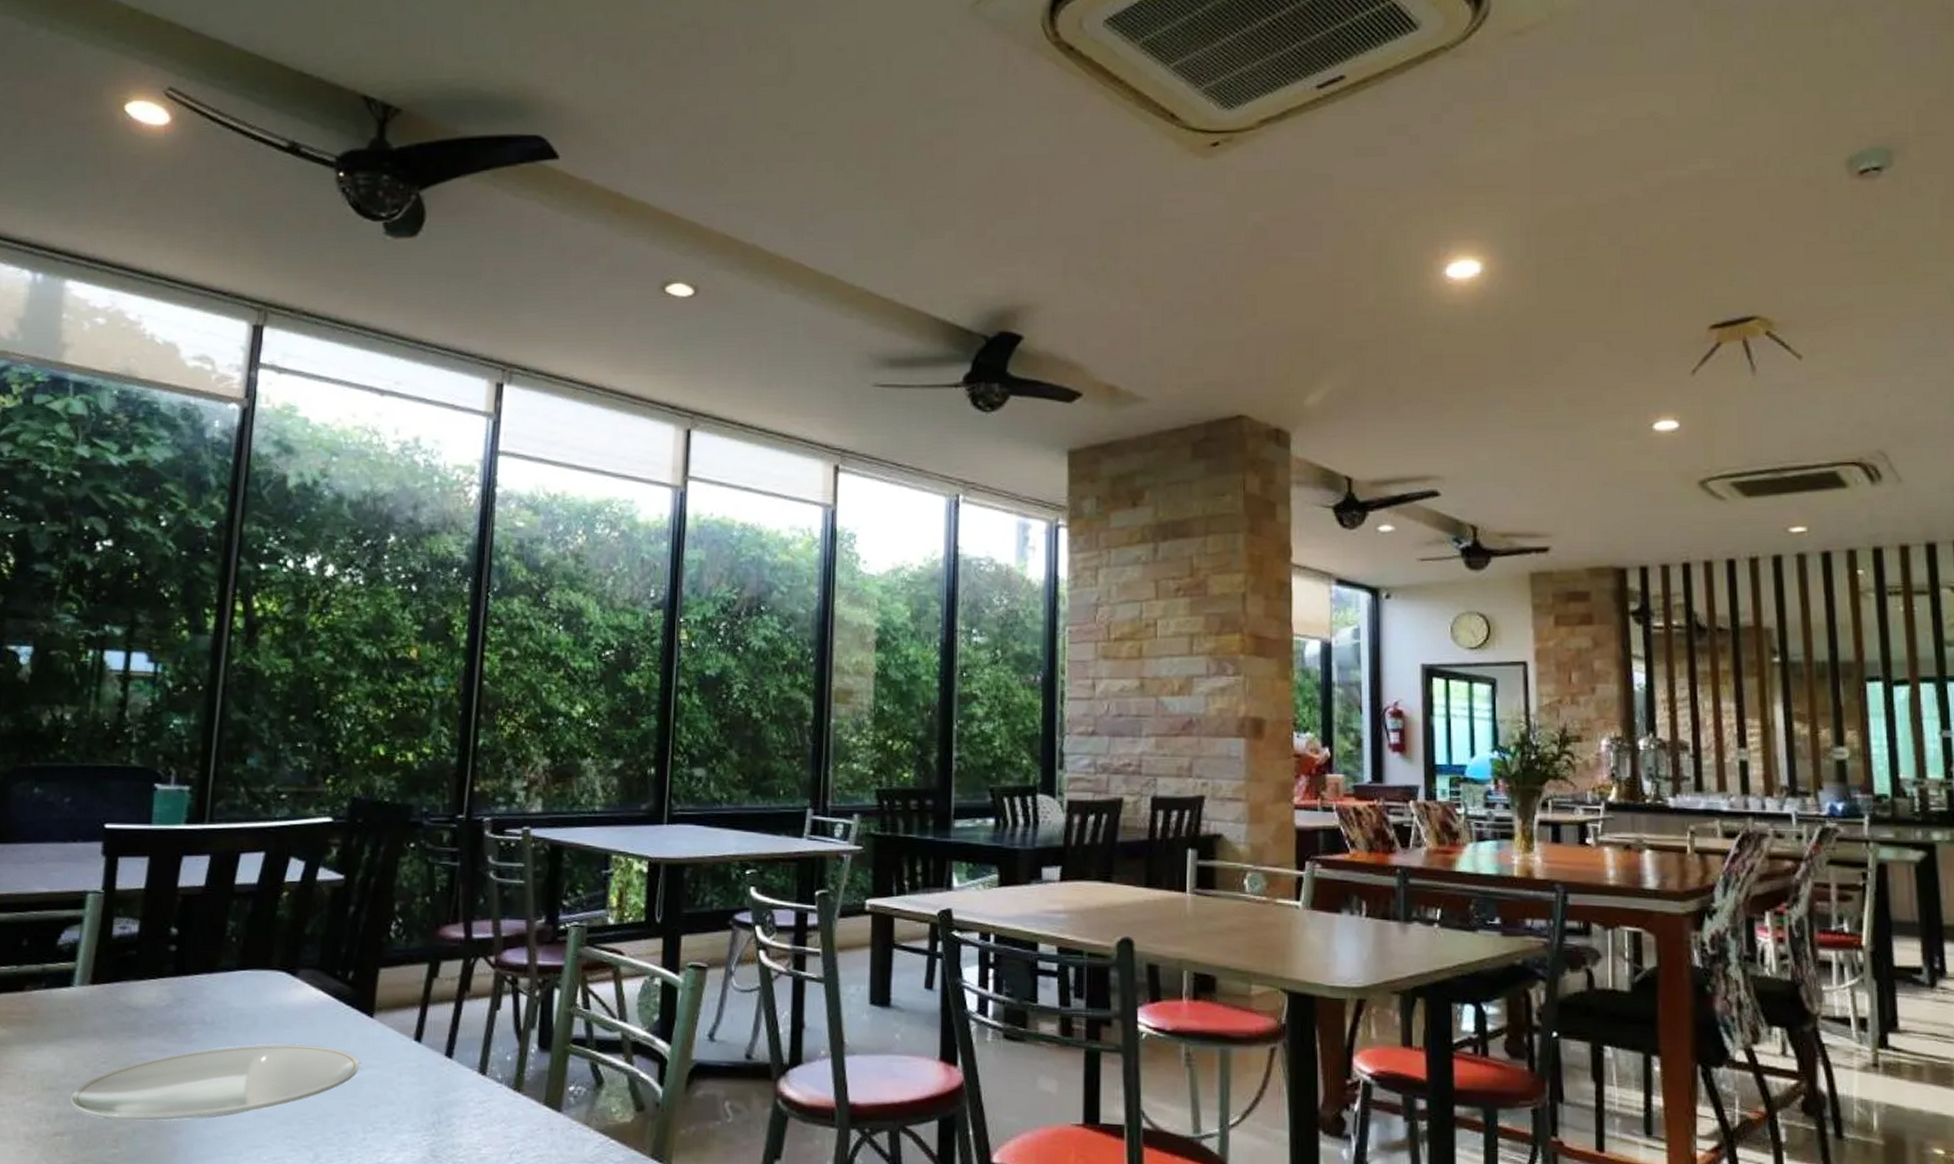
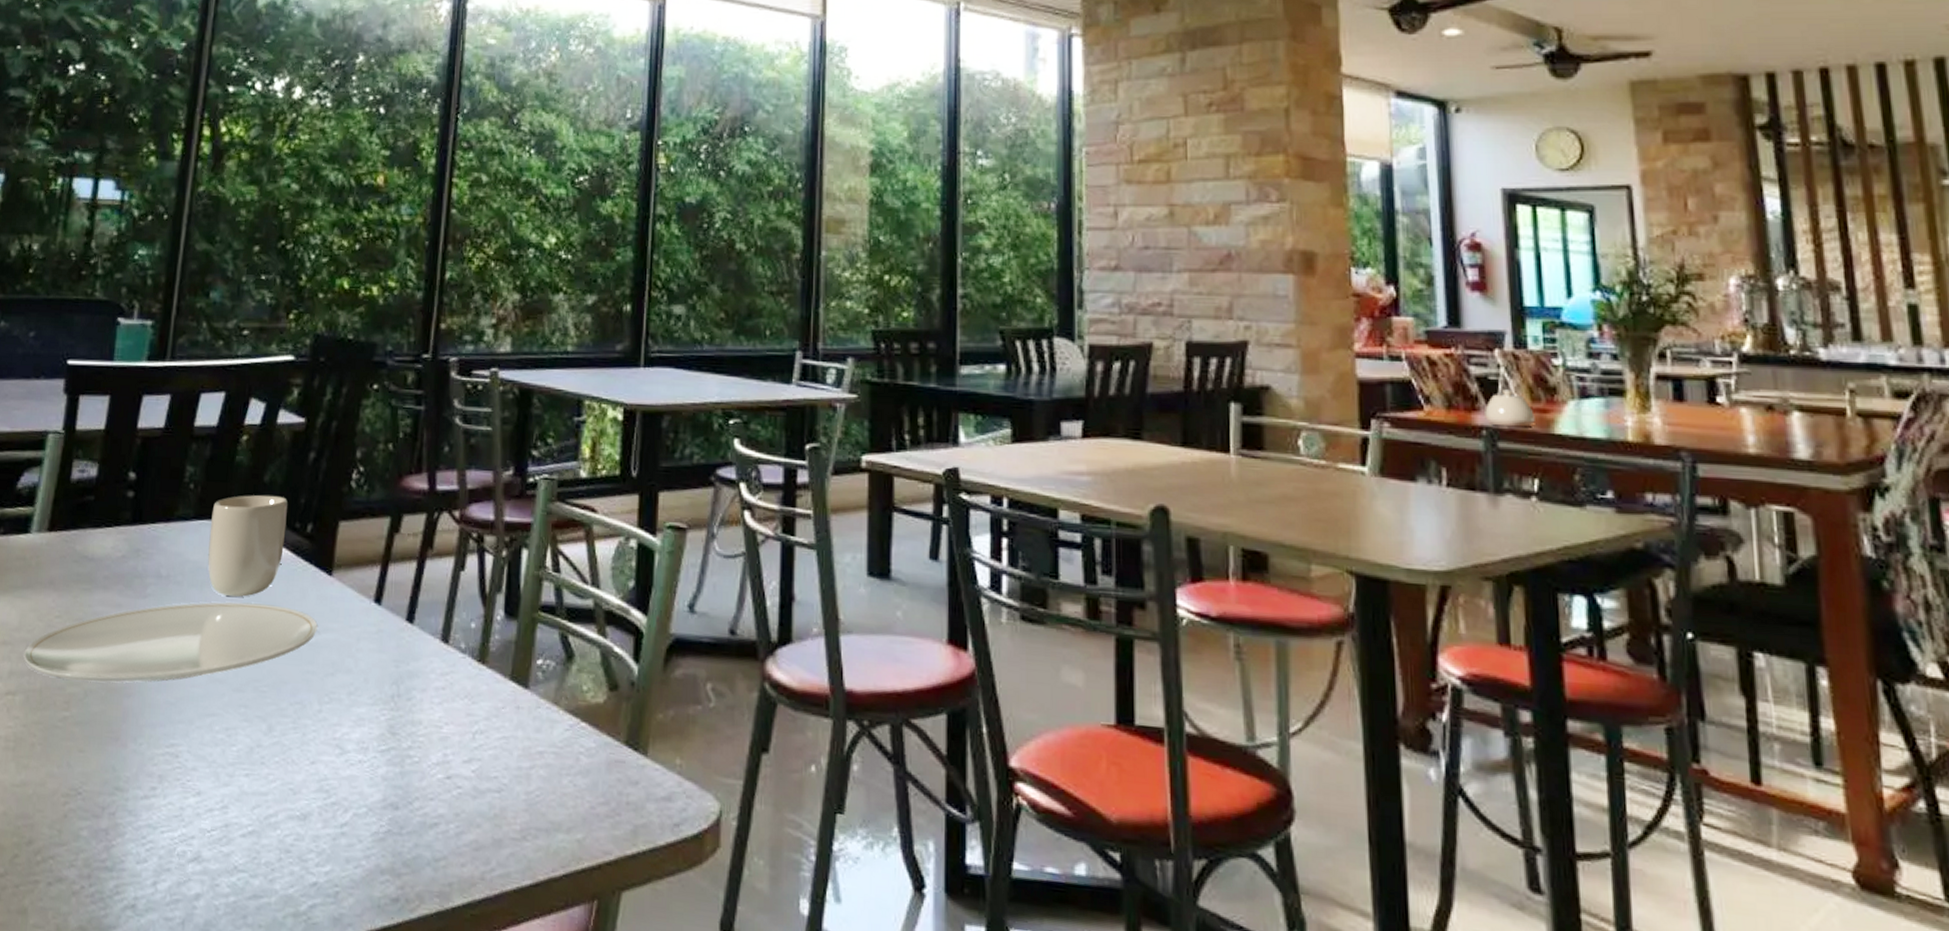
cup: none [252,946,330,1040] -> present [208,495,289,597]
sugar bowl: none [1399,835,1440,867] -> present [1484,389,1535,428]

